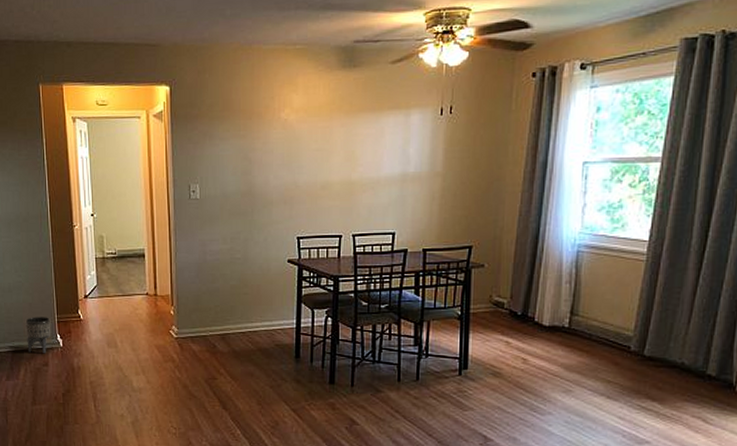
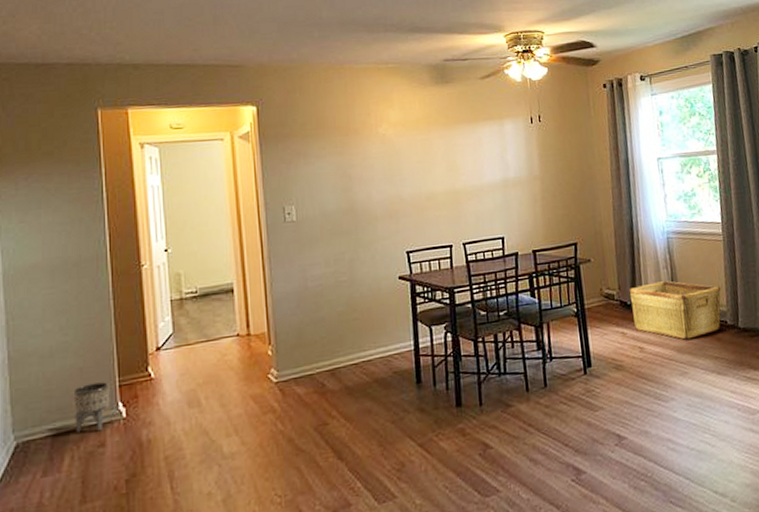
hamper: none [521,296,632,359] -> present [628,280,721,340]

